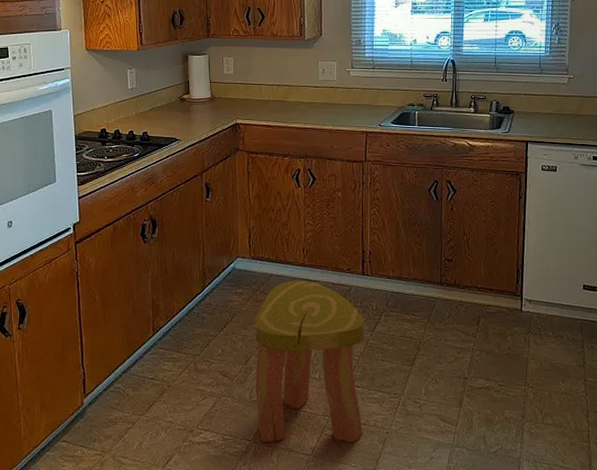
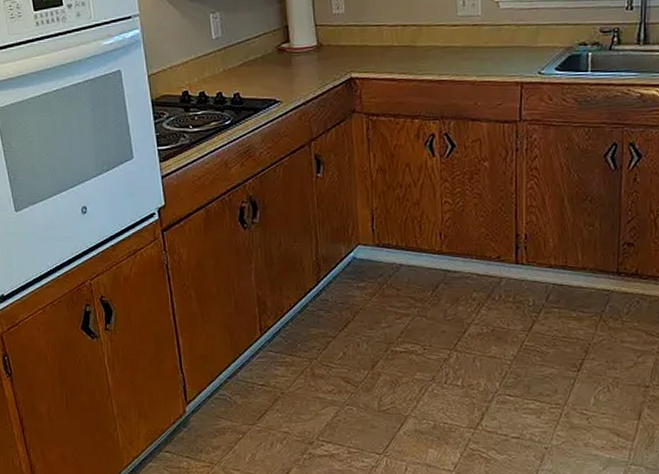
stool: present [254,280,365,443] -> none [381,271,519,459]

